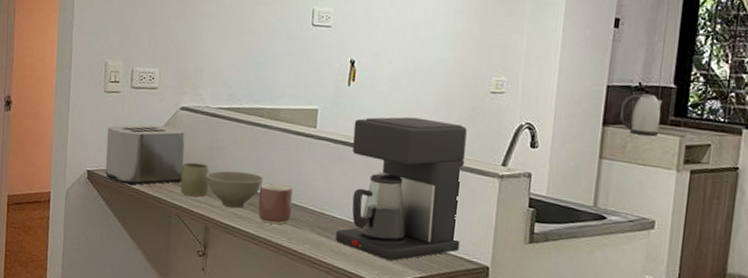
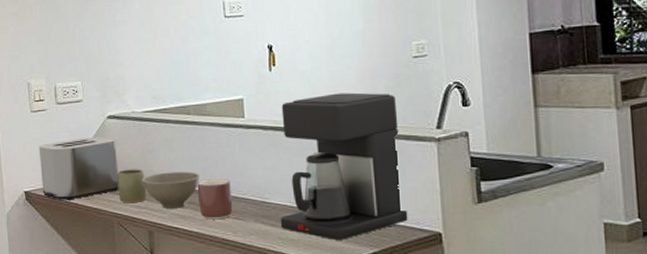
kettle: present [620,93,663,136] -> none [547,35,590,78]

